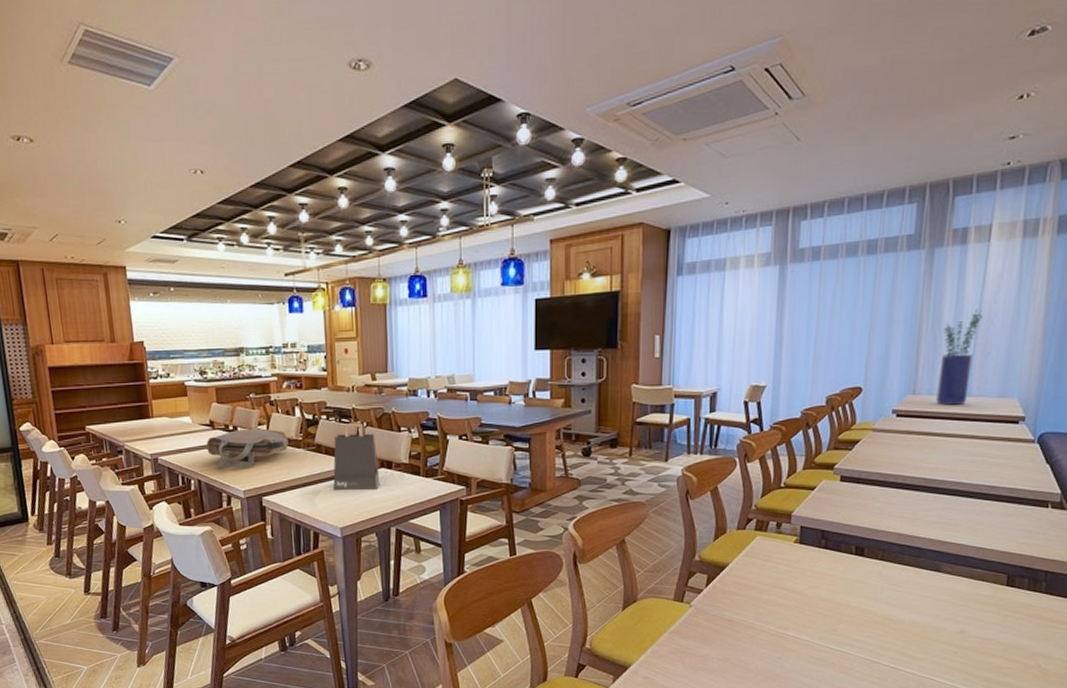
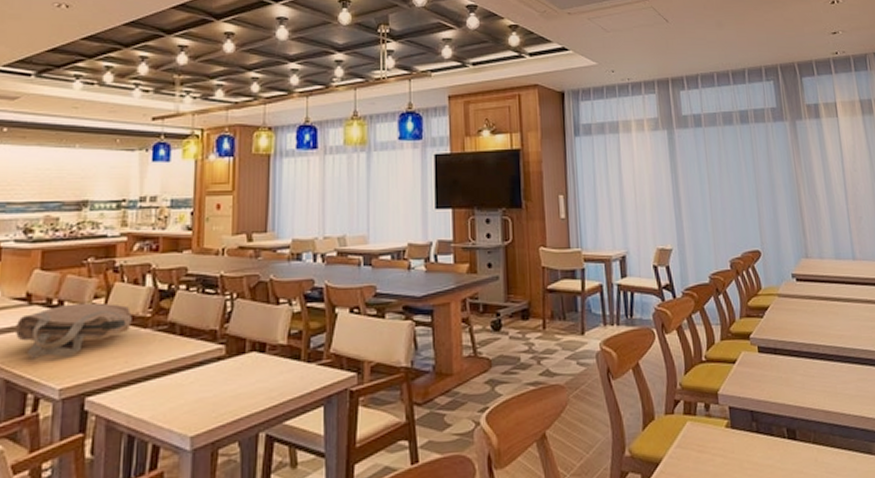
shopping bag: present [333,422,380,491] -> none [187,292,249,384]
vase: present [936,309,984,405] -> none [819,176,853,269]

